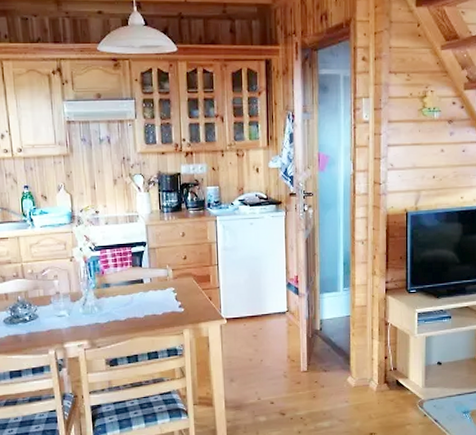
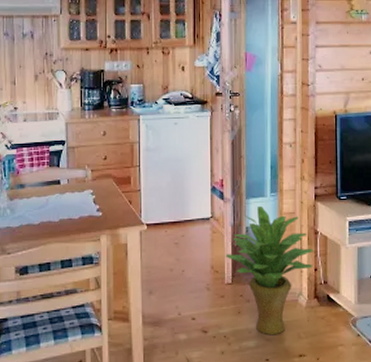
potted plant: none [301,301,385,416] -> present [225,207,314,335]

